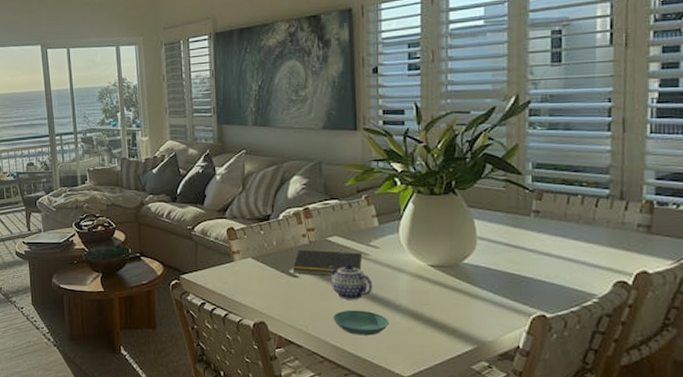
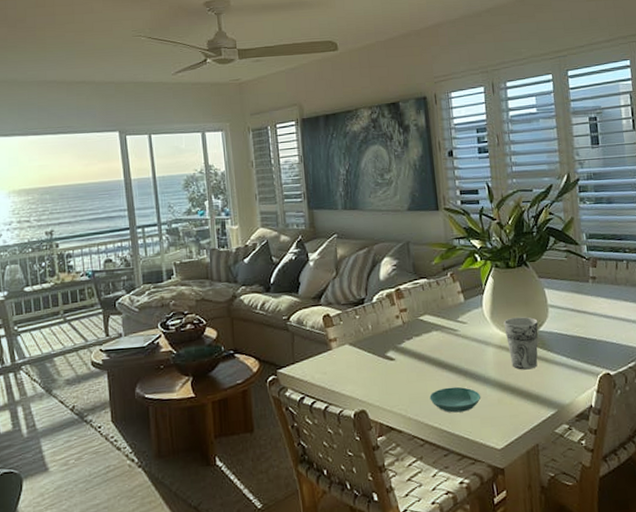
notepad: present [292,249,363,275] -> none [388,329,453,357]
teapot: present [328,263,373,300] -> none [422,340,464,378]
cup: none [422,247,463,302] -> present [503,317,538,370]

